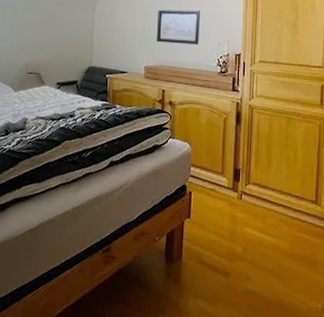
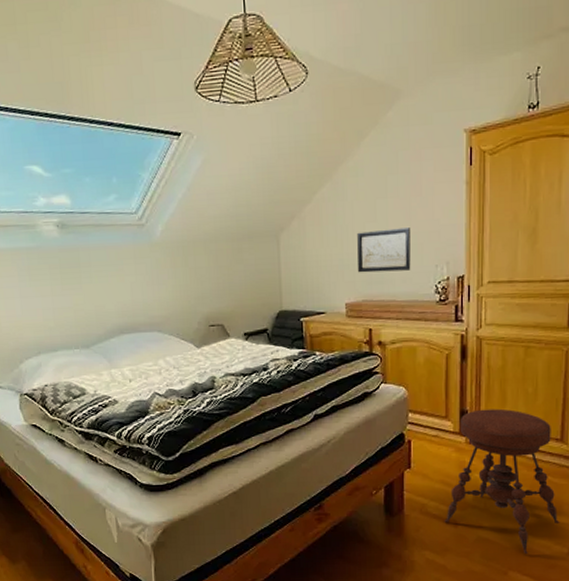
stool: none [217,169,315,308] -> present [444,408,560,554]

